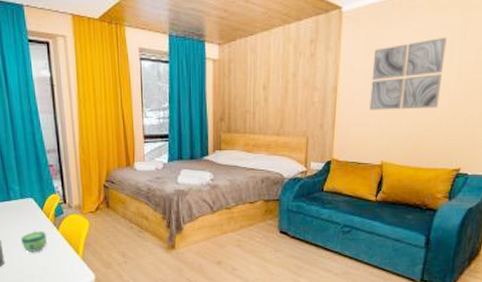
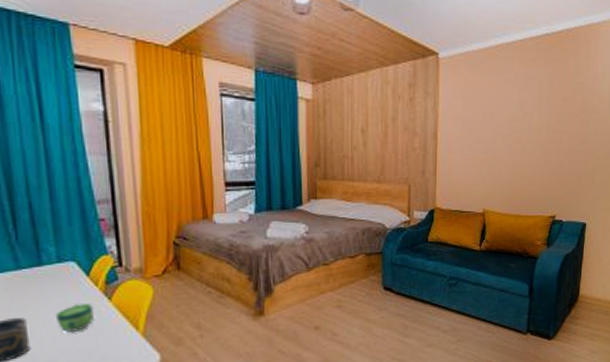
wall art: present [369,36,447,110] -> none [469,88,536,158]

